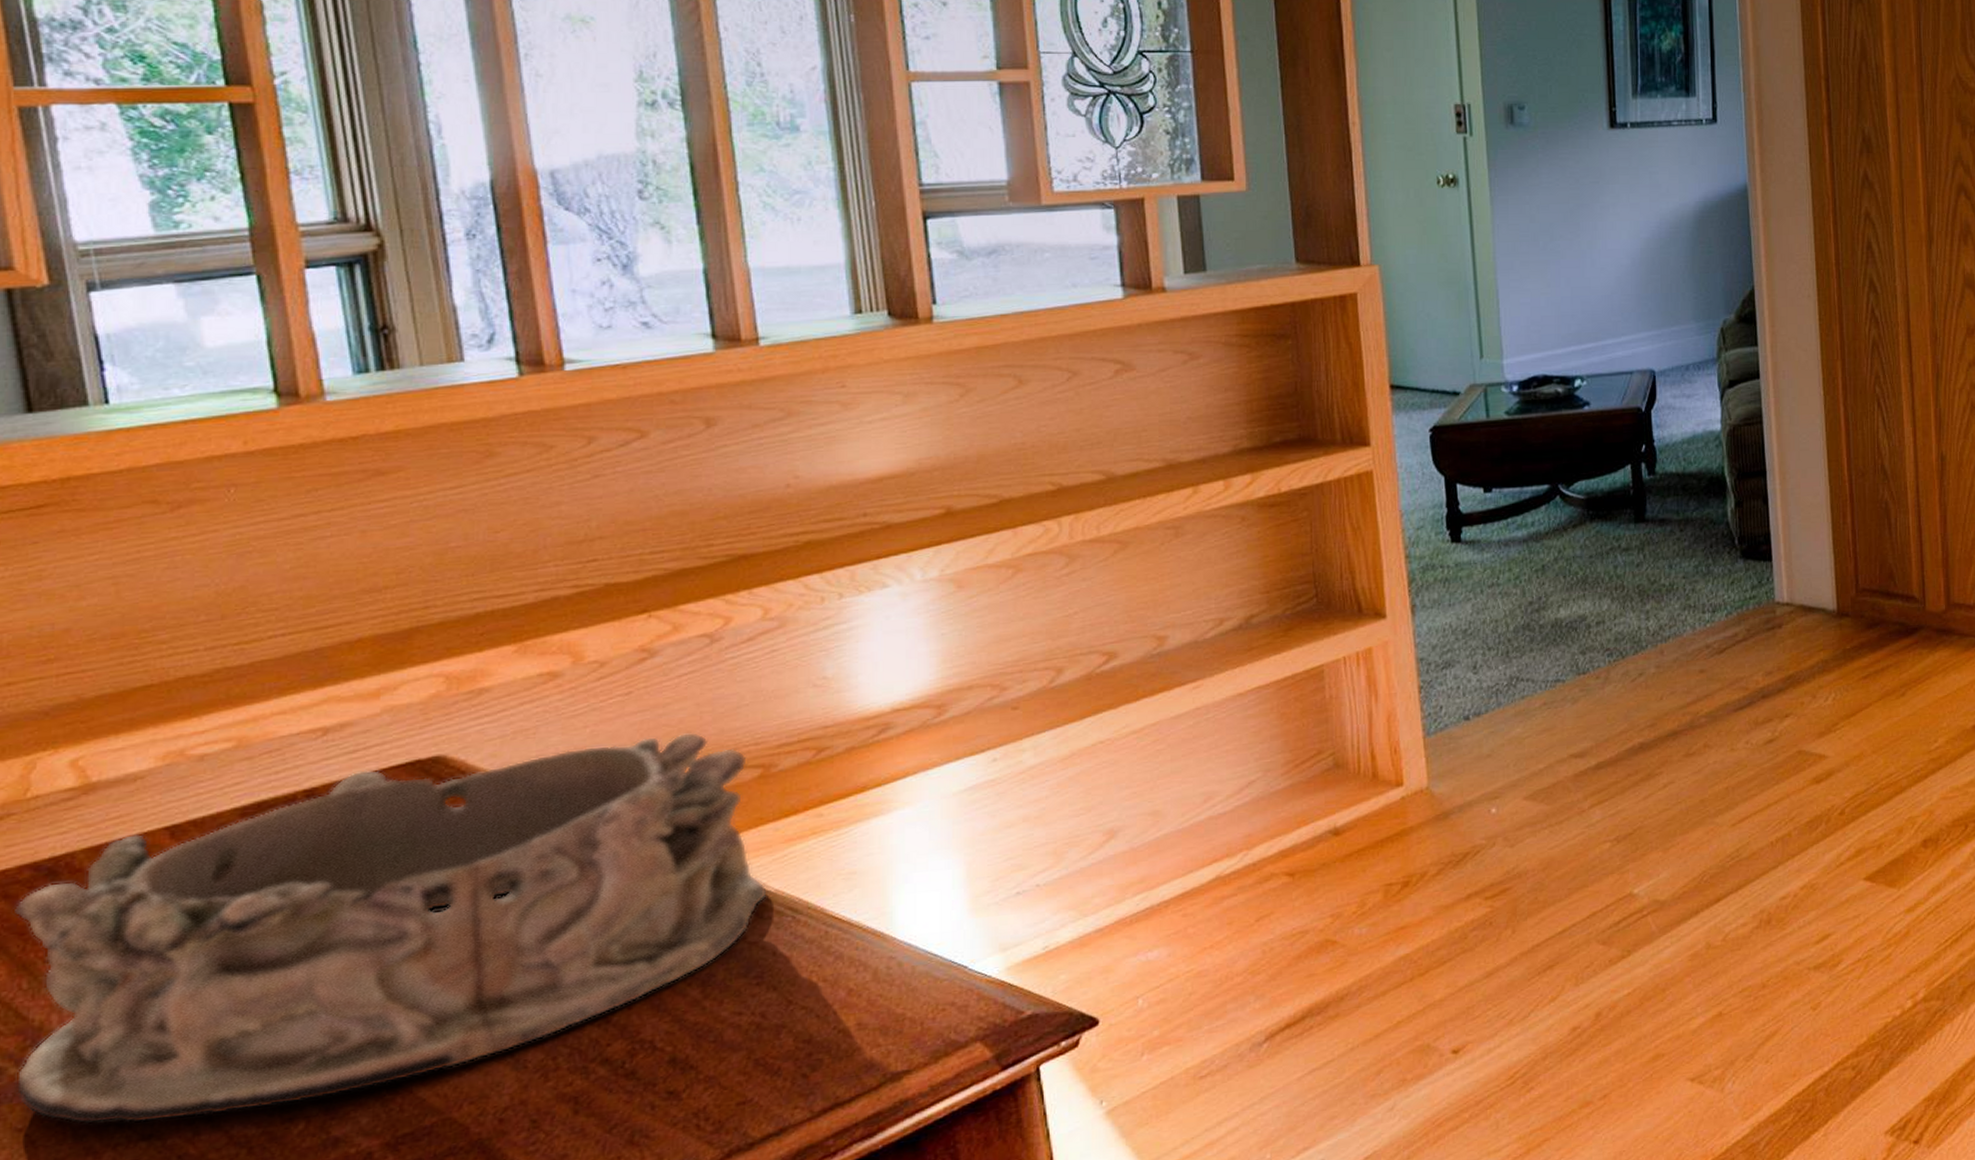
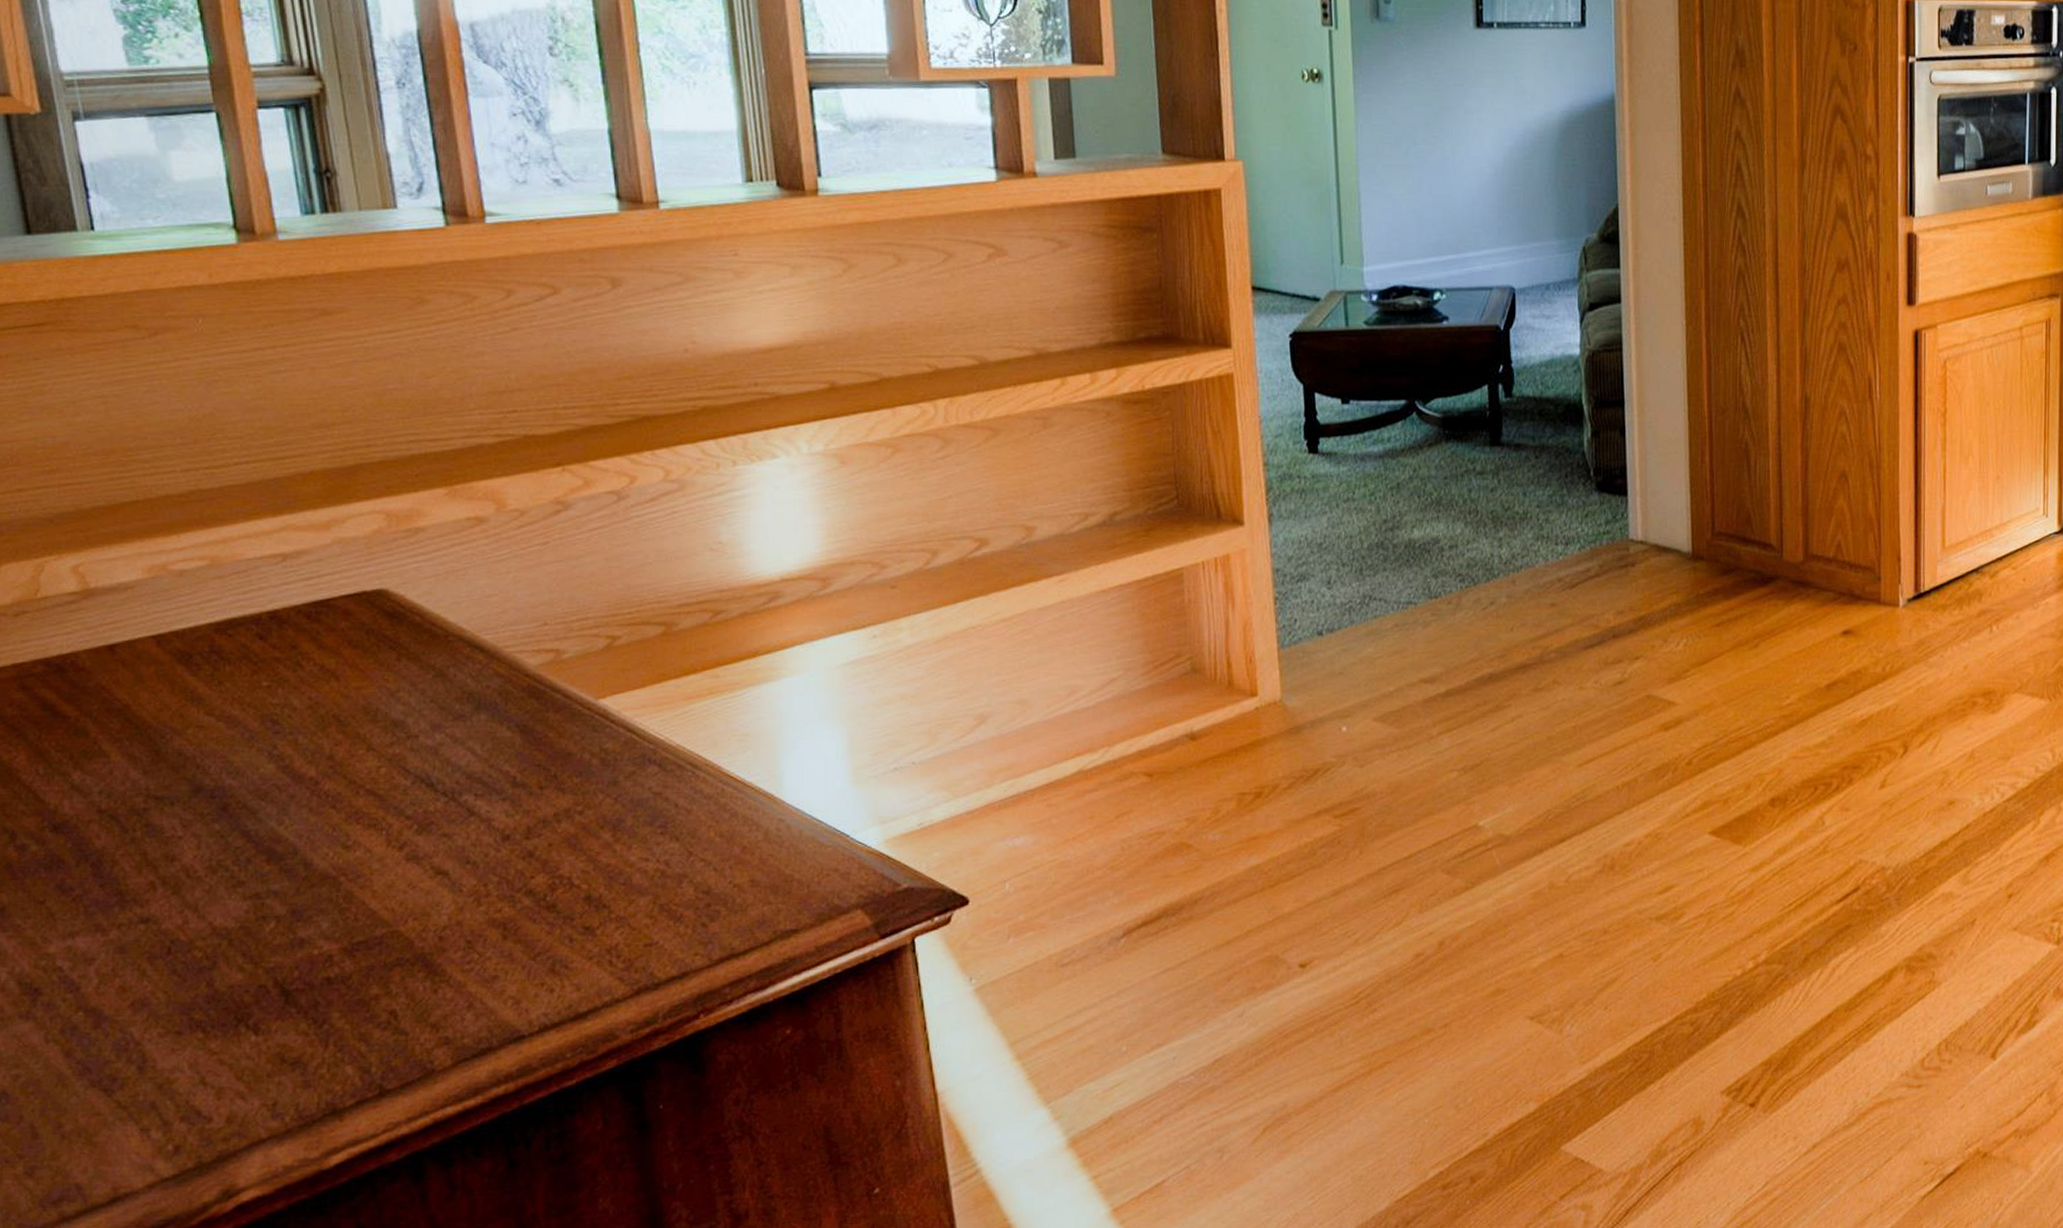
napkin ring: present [15,731,767,1125] -> none [31,585,670,908]

